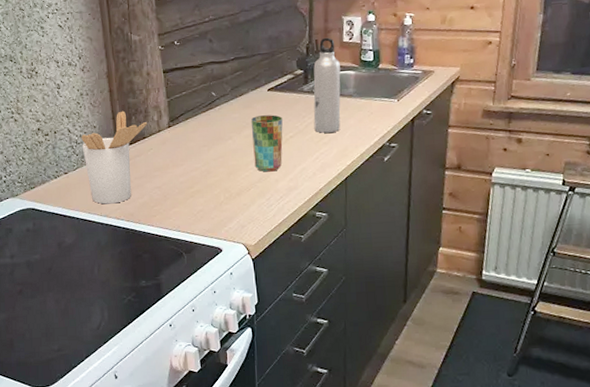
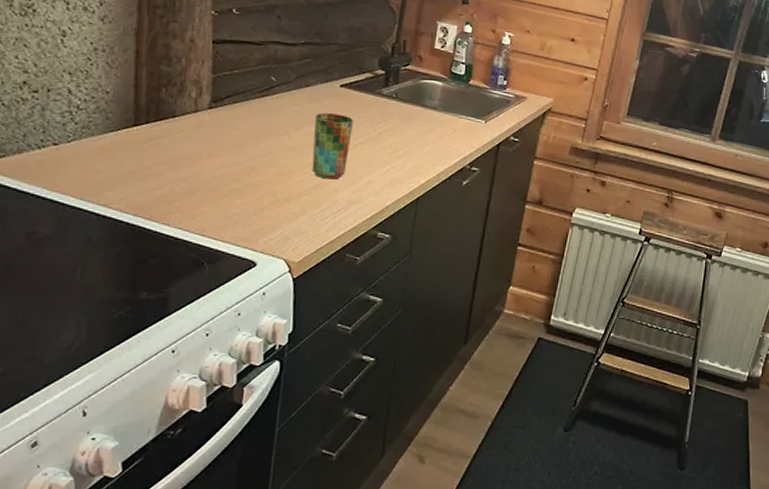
utensil holder: present [81,111,148,204] -> none [85,78,182,192]
water bottle: present [313,37,341,133] -> none [389,40,428,145]

